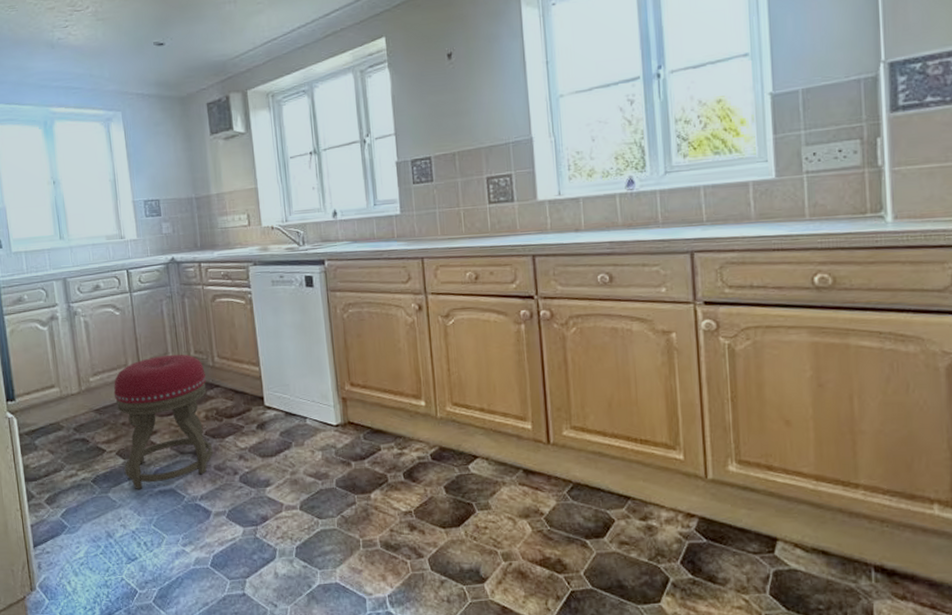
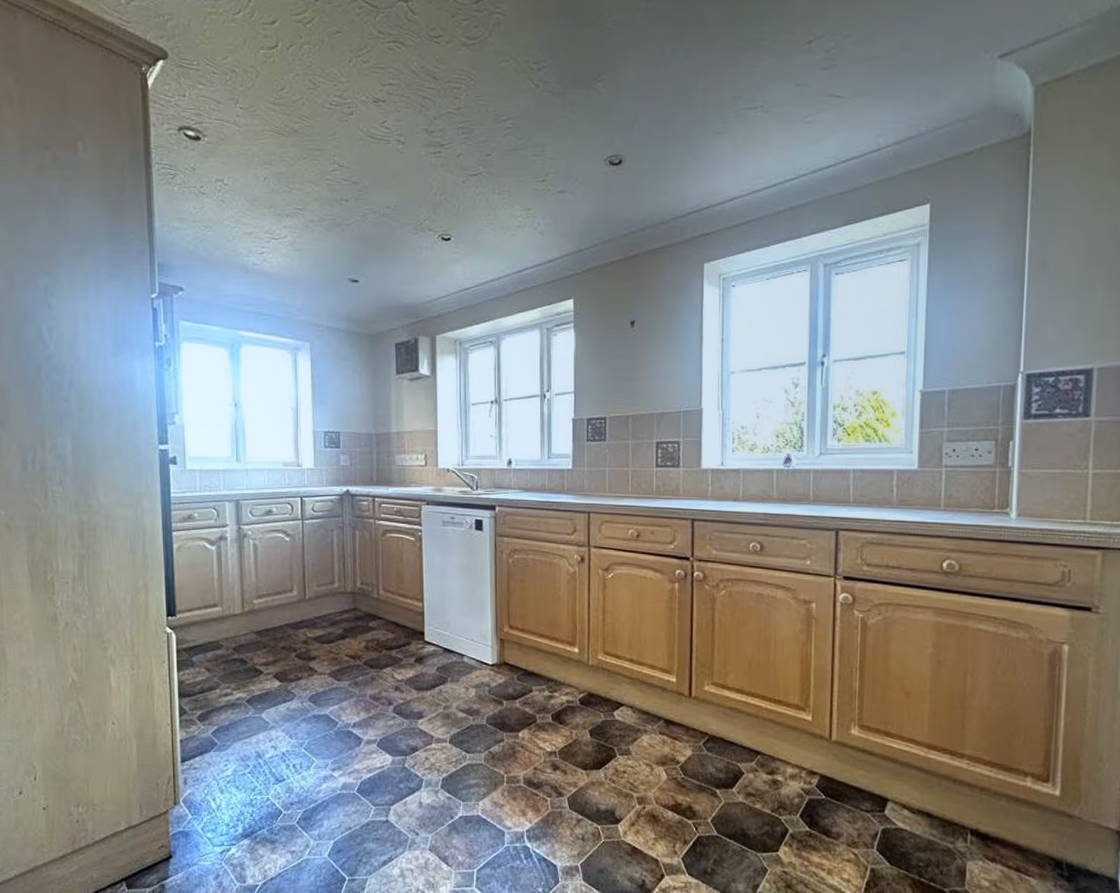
stool: present [113,354,213,489] -> none [276,583,370,712]

